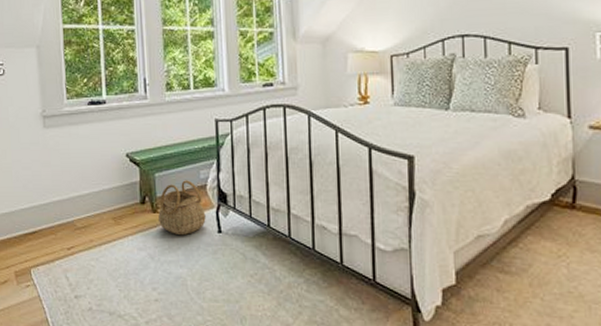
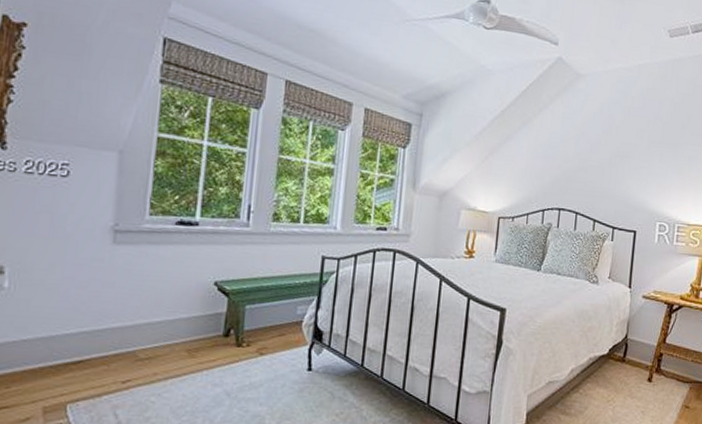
basket: present [158,180,206,236] -> none [242,315,297,372]

